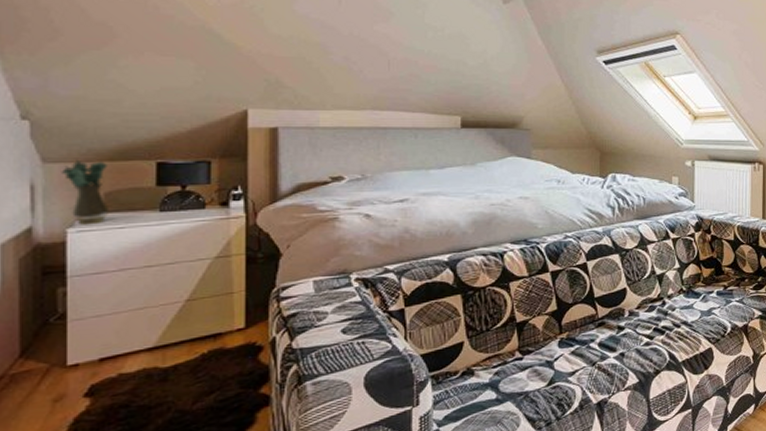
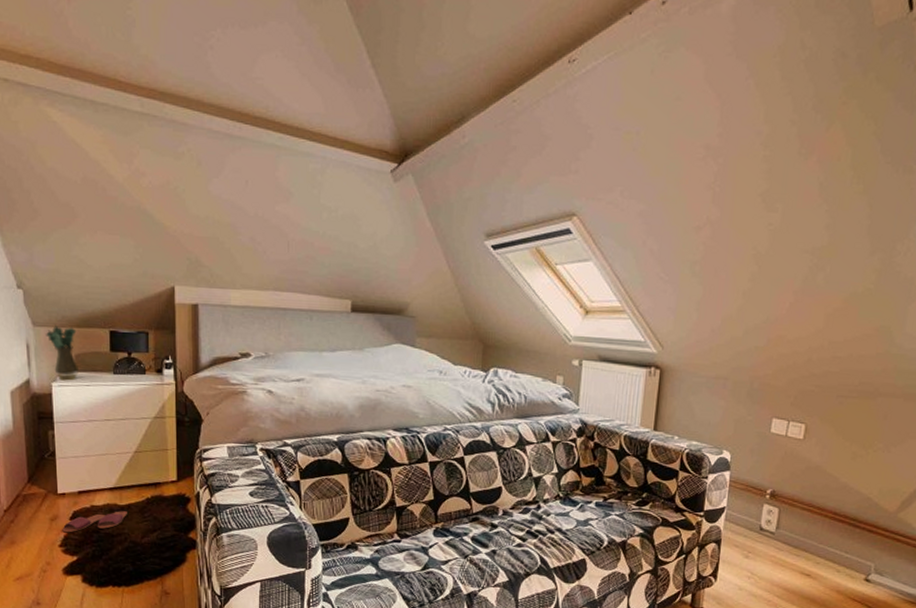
slippers: none [71,374,173,415] -> present [62,511,127,533]

